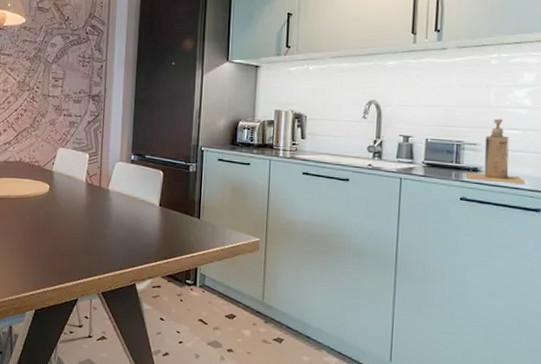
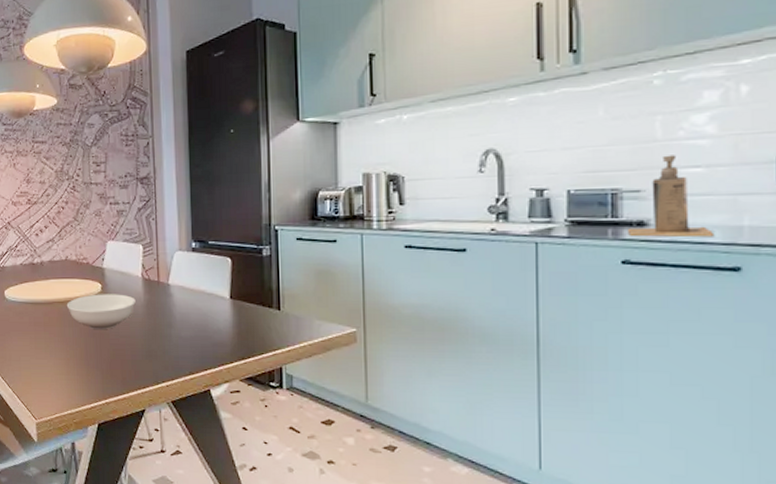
bowl: none [16,194,78,226] -> present [66,294,136,329]

